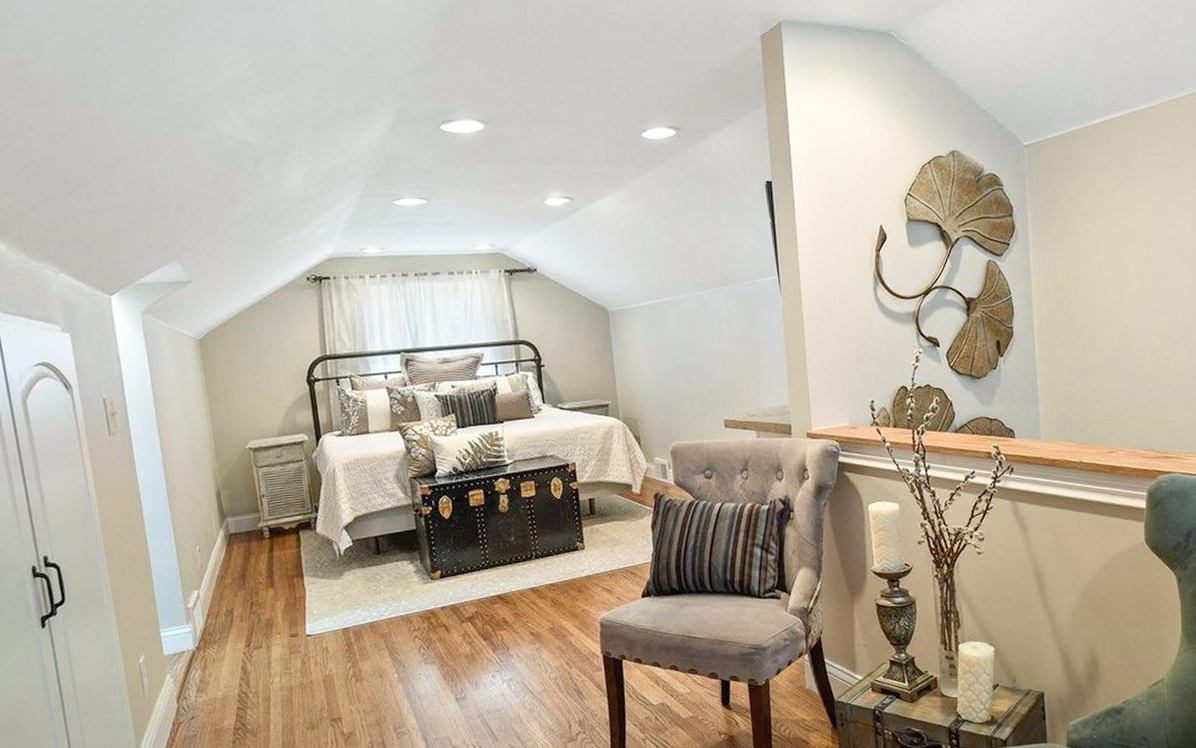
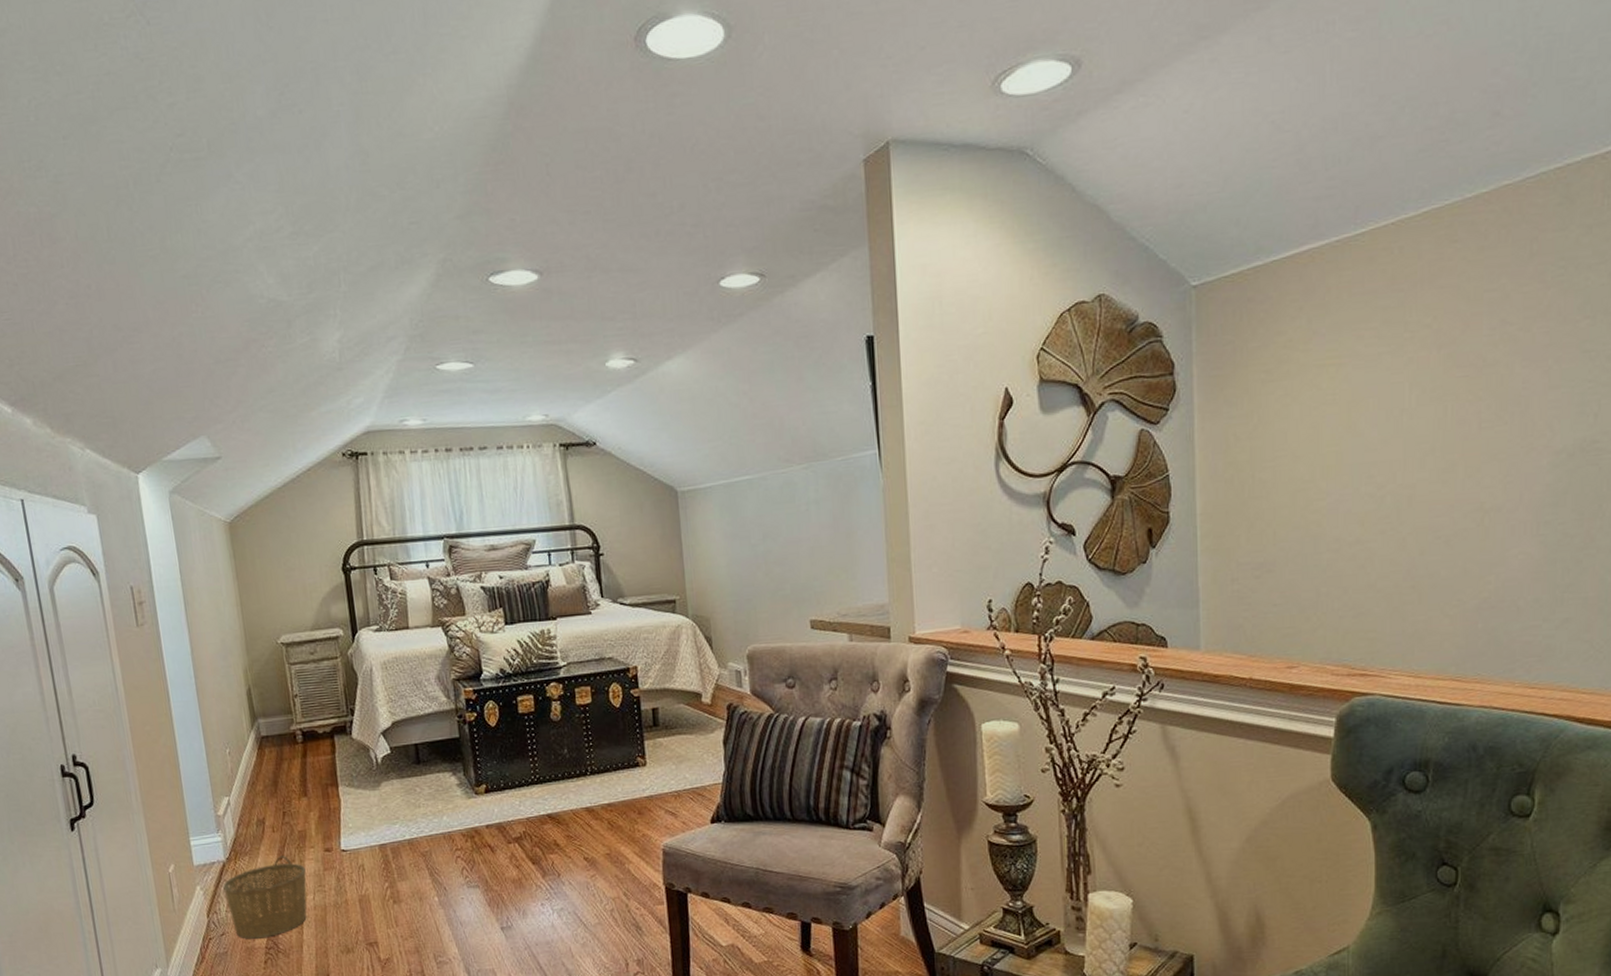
basket: none [192,642,274,722] -> present [223,856,307,939]

